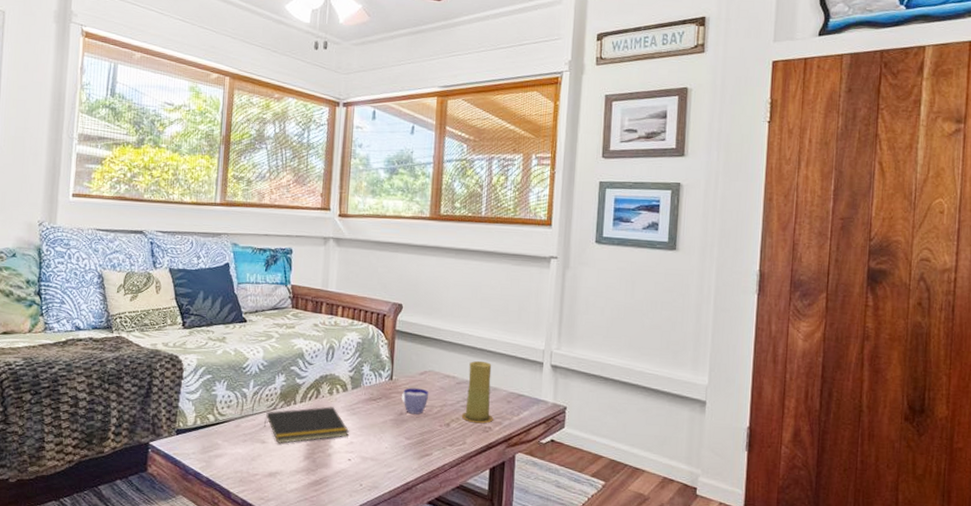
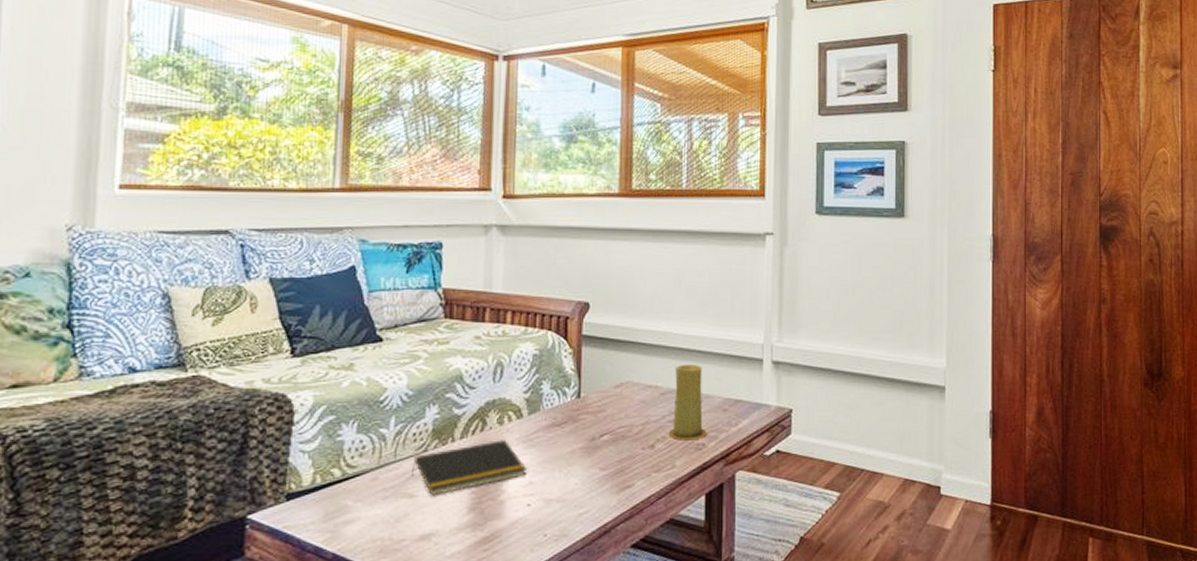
cup: present [402,388,429,414] -> none [593,405,628,438]

